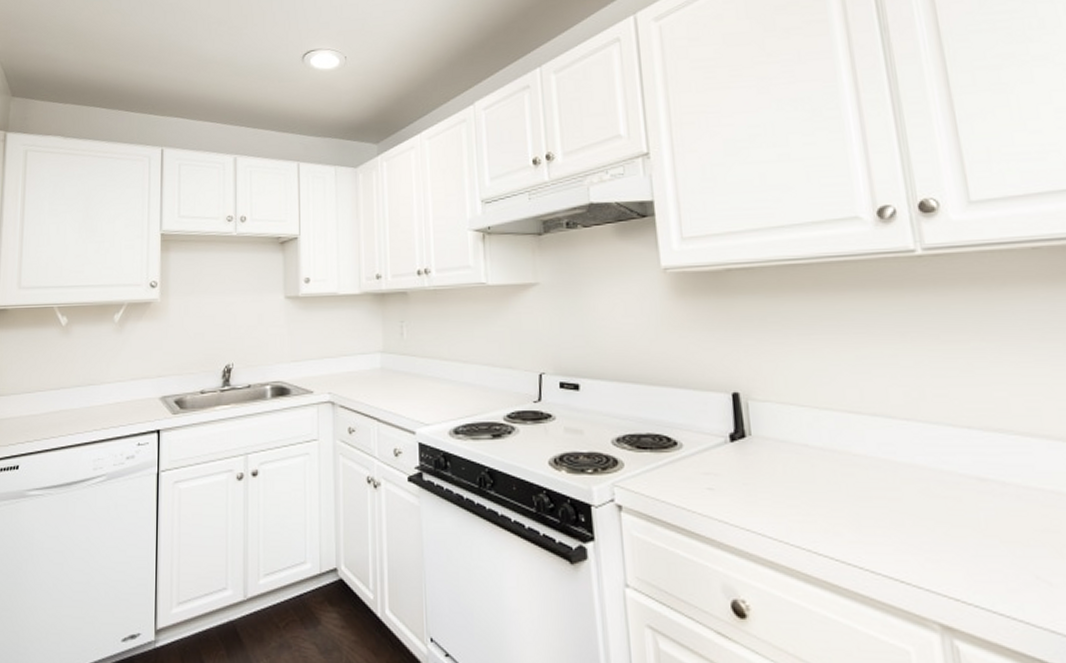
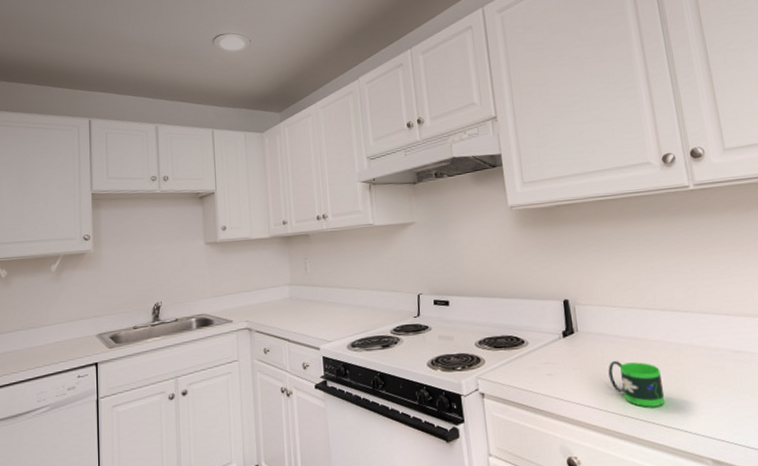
mug: none [792,478,872,544] -> present [608,361,665,407]

